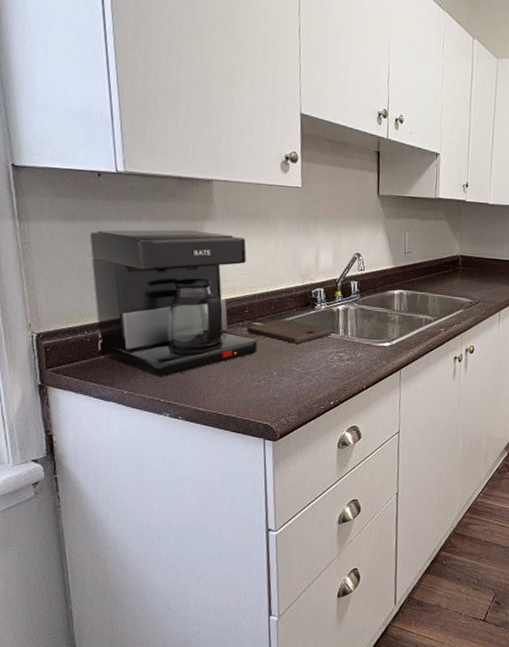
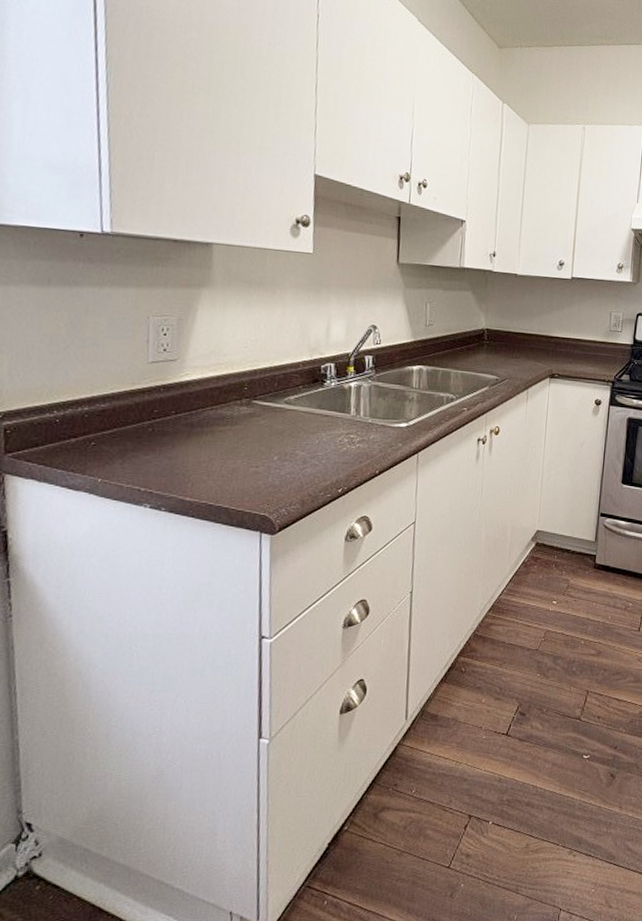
coffee maker: present [90,229,258,377] -> none [66,296,257,462]
cutting board: present [246,319,334,344] -> none [245,397,344,425]

